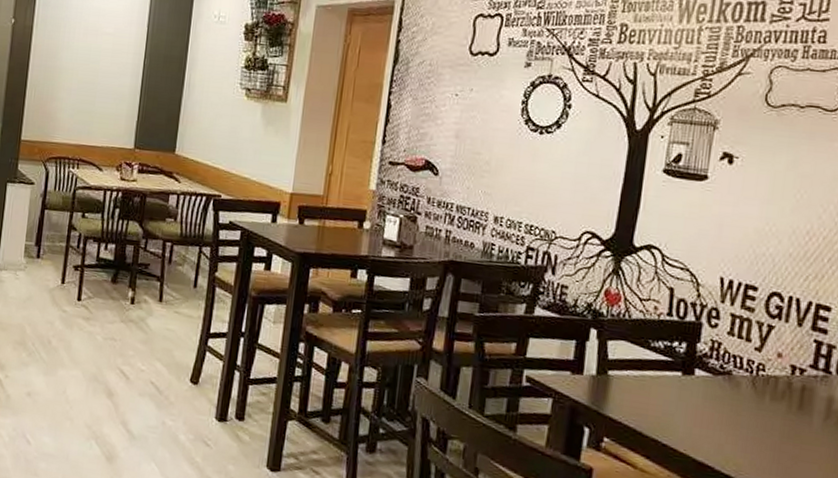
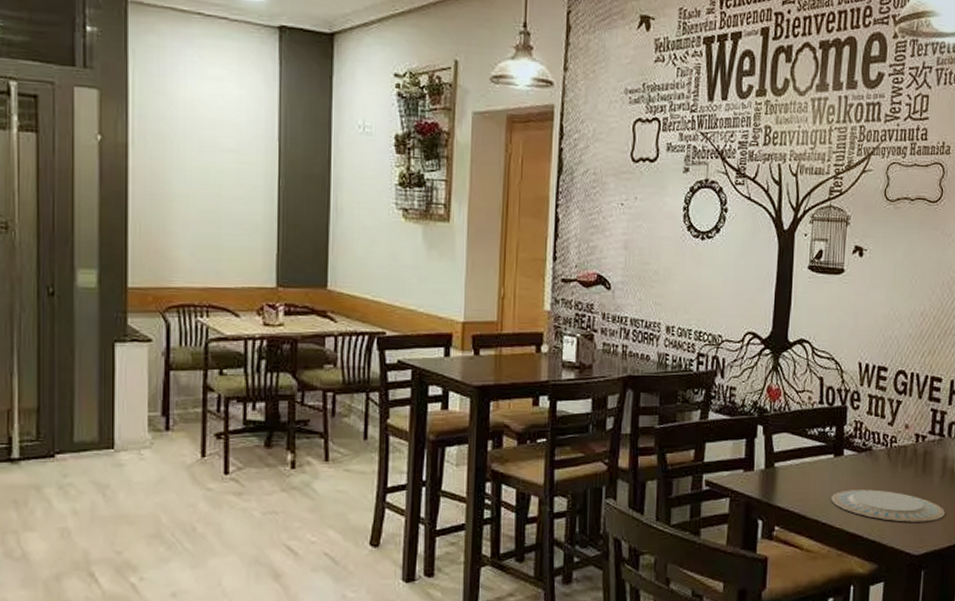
plate: none [675,413,828,467] -> present [831,489,945,522]

